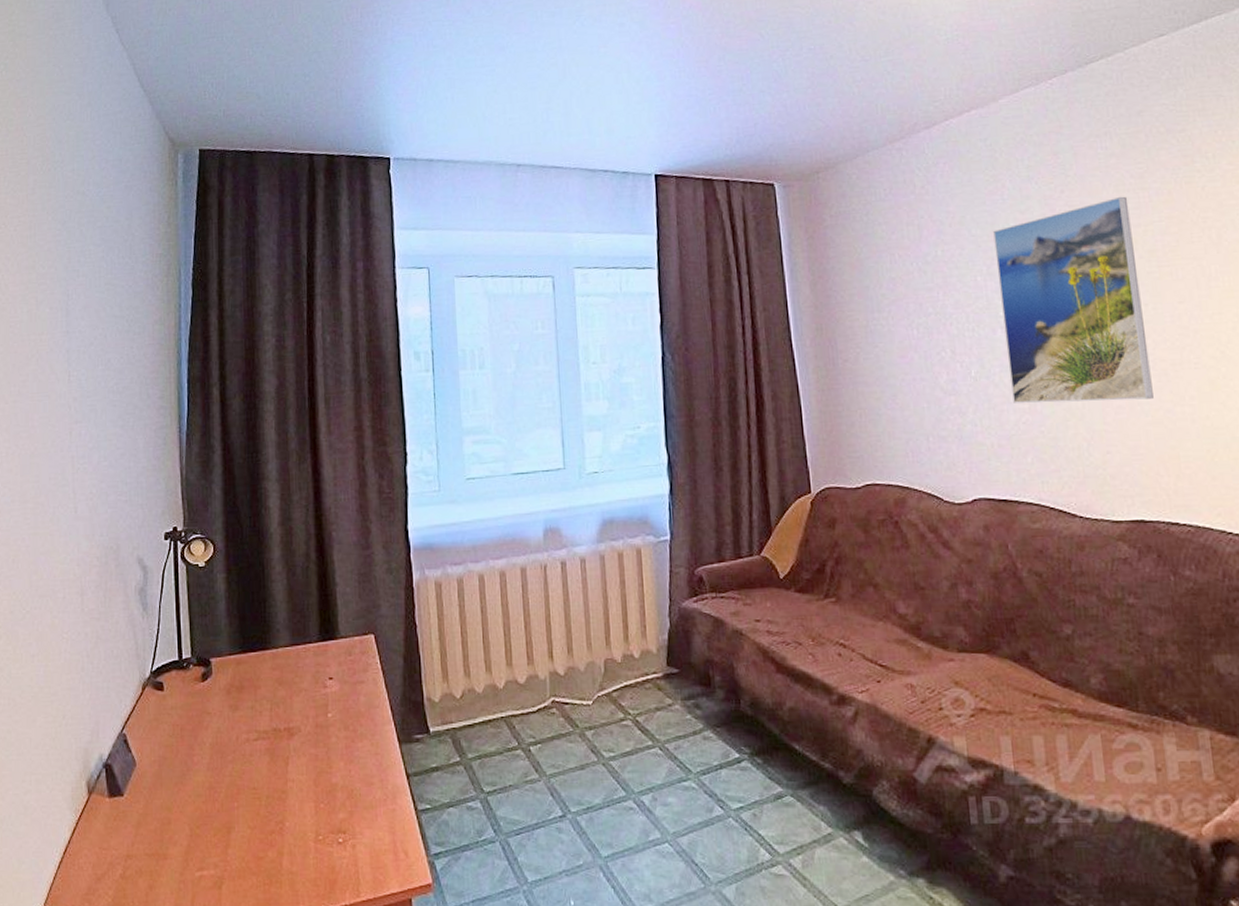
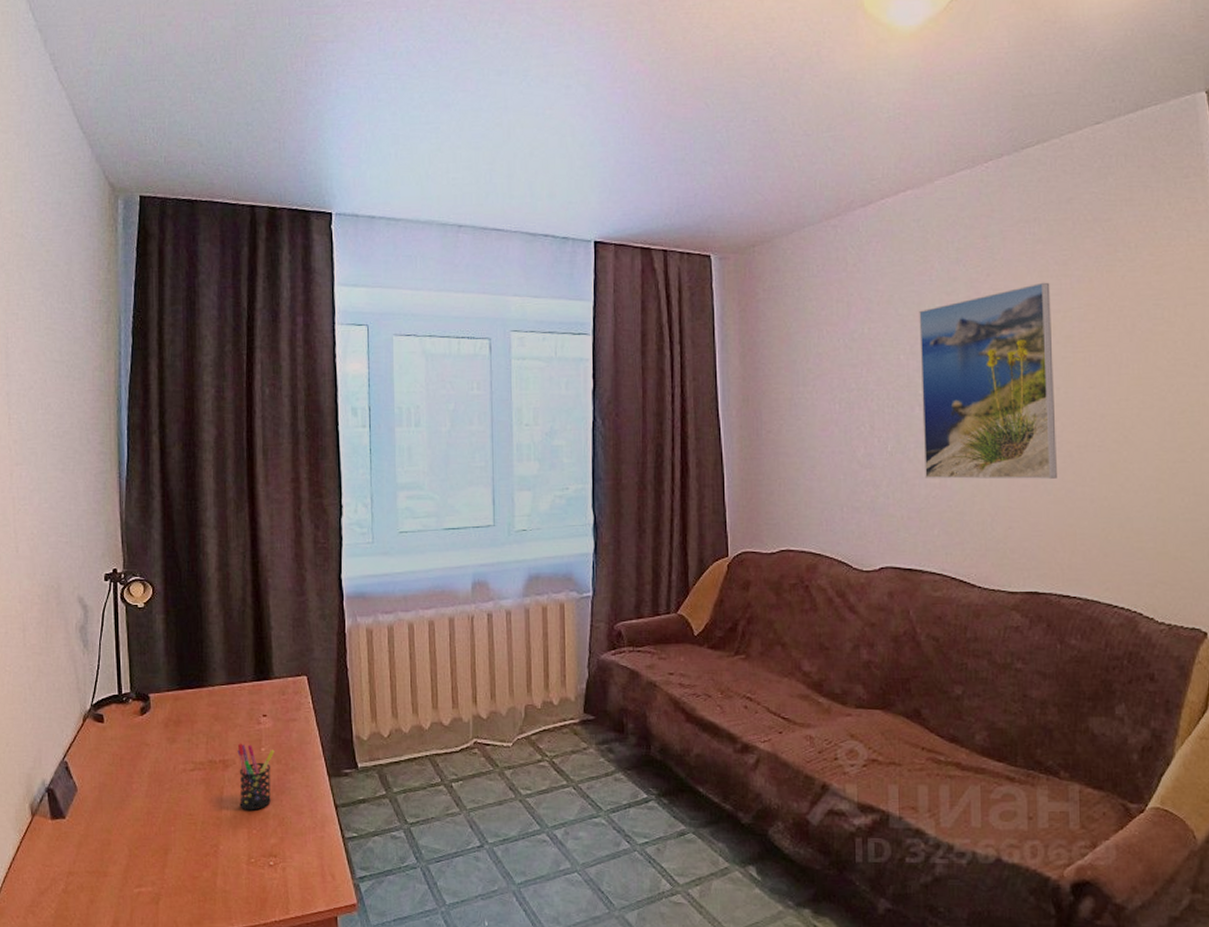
pen holder: none [302,709,342,783] -> present [237,743,275,811]

